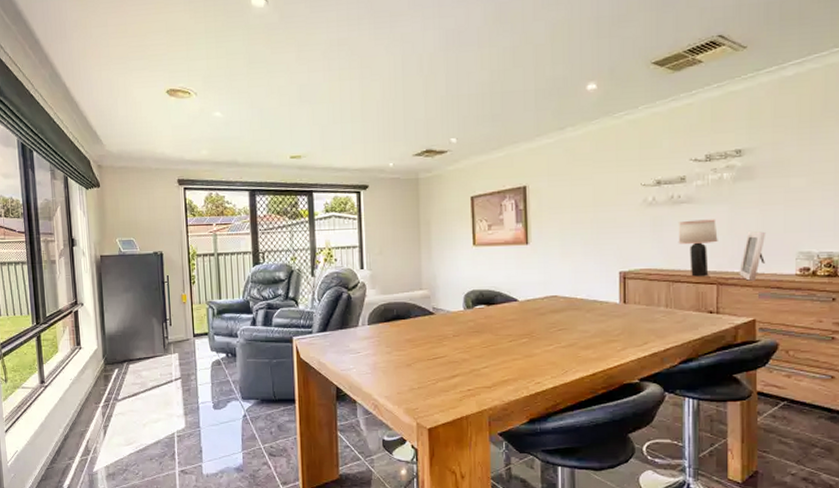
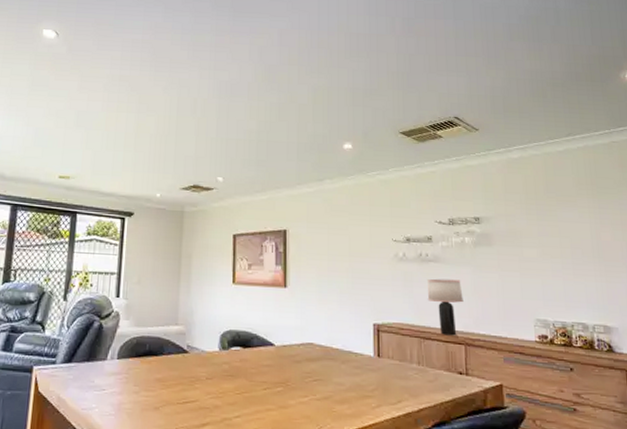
picture frame: present [739,231,767,282] -> none [484,295,507,346]

